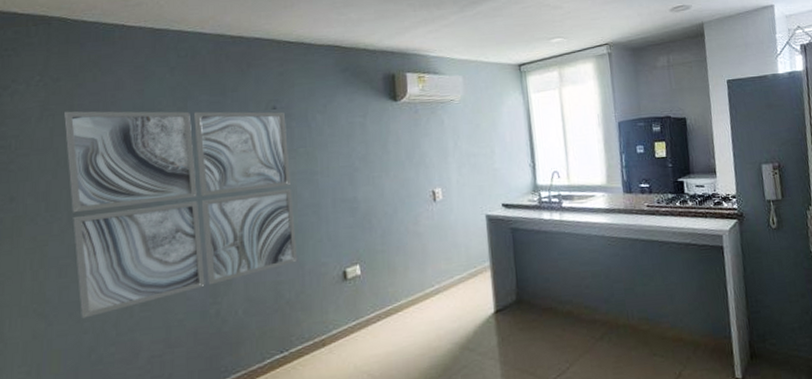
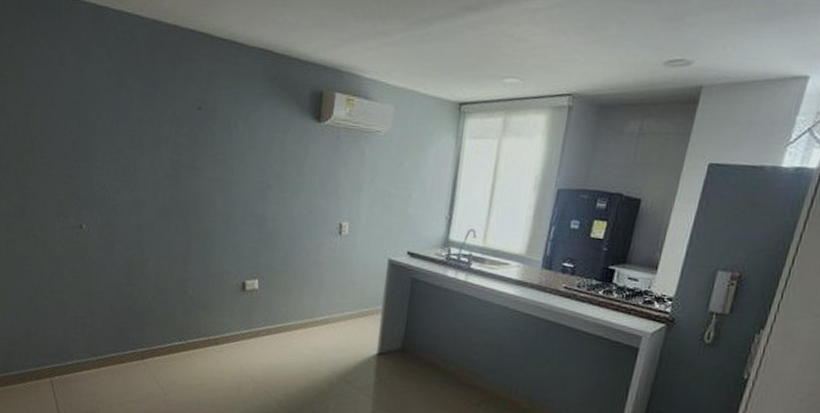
wall art: present [64,111,298,319] -> none [15,79,209,272]

